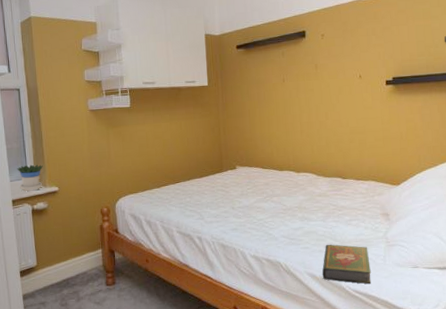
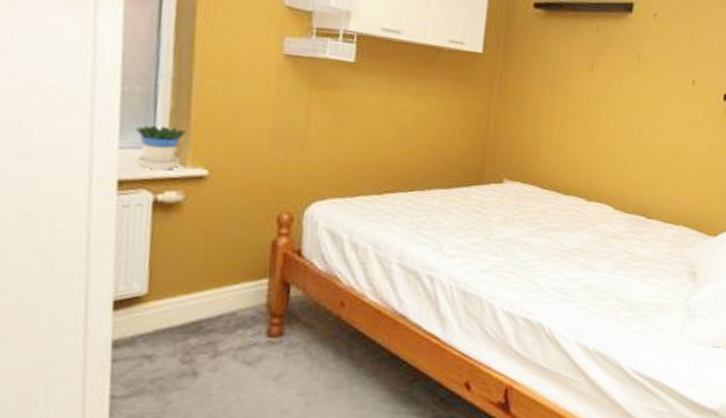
book: present [322,244,371,285] -> none [596,305,663,365]

